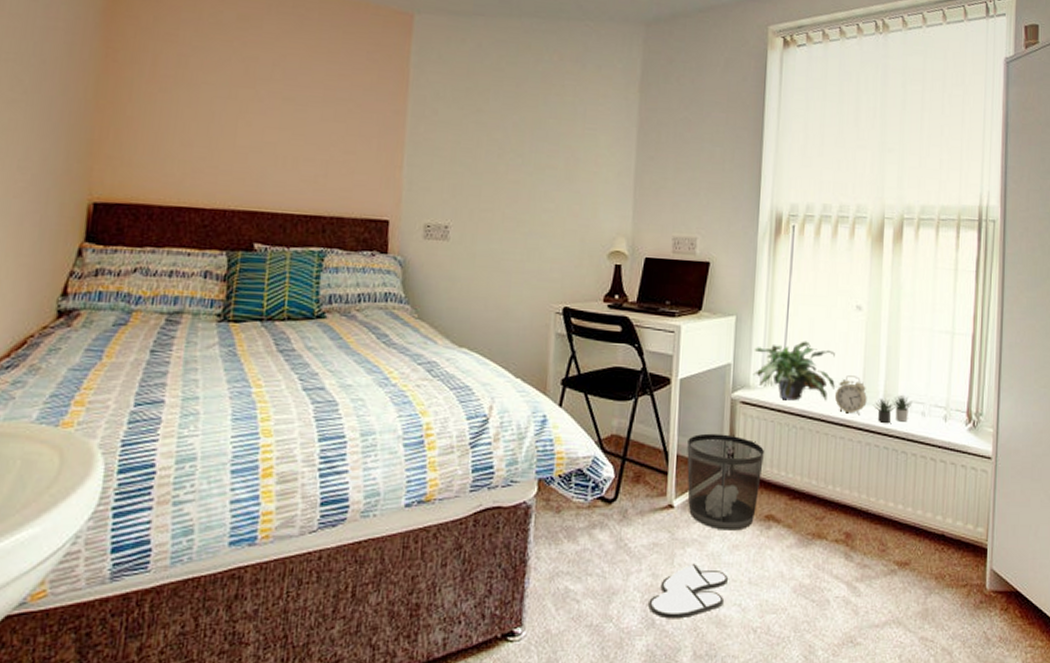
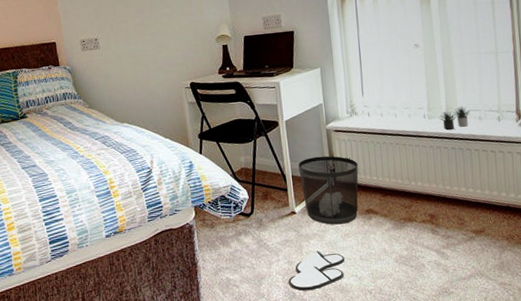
potted plant: present [753,341,835,401] -> none [338,77,406,125]
alarm clock: present [834,375,867,416] -> none [406,98,433,127]

